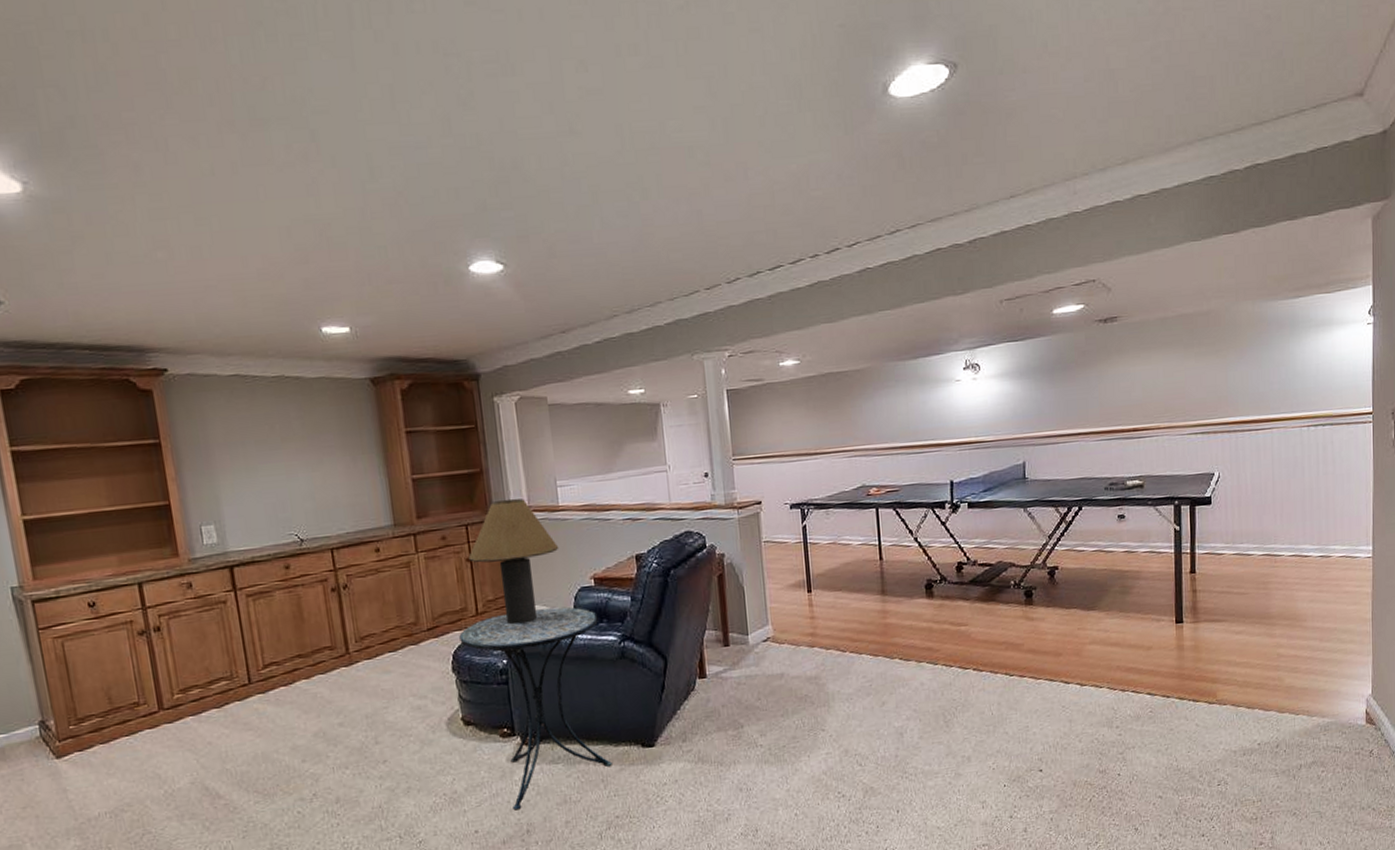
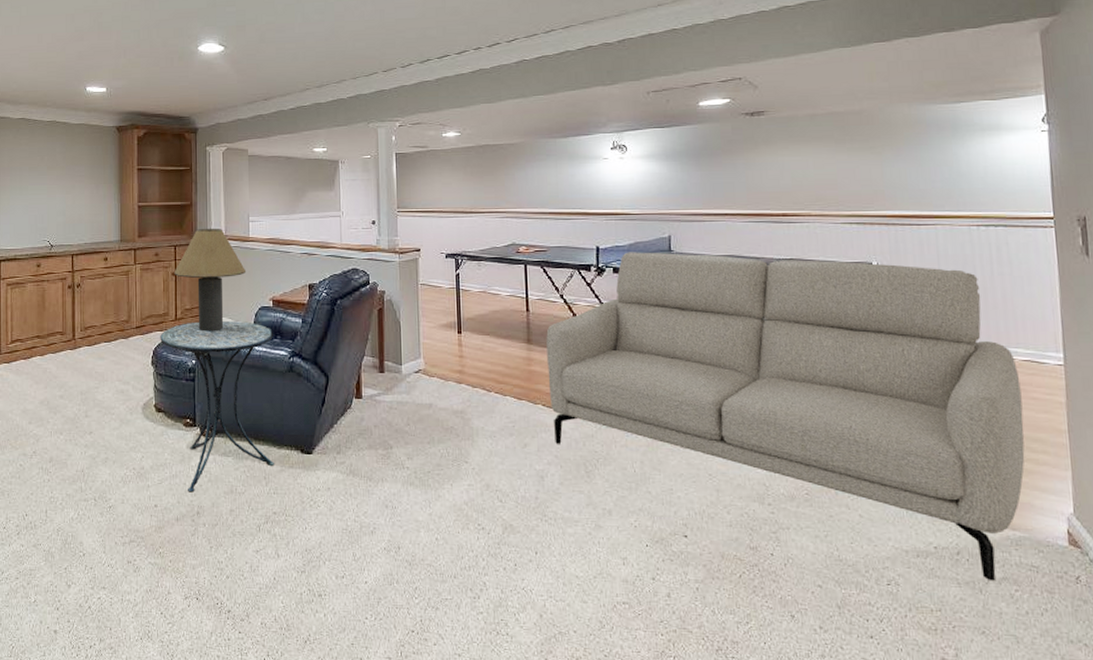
sofa: none [901,472,1337,767] -> present [546,252,1025,582]

